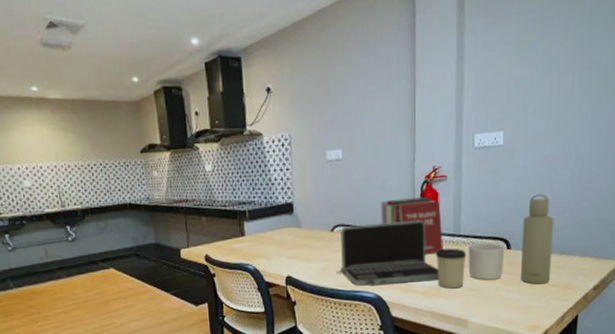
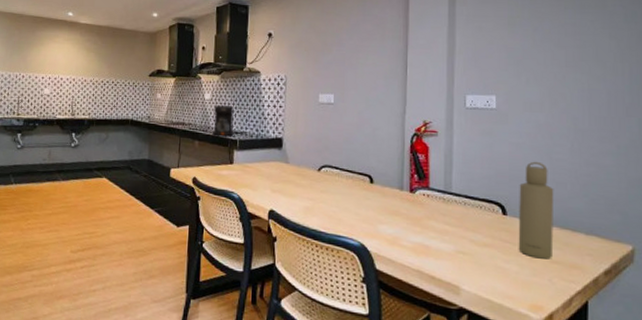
coffee maker: none [217,175,242,210] -> present [212,105,234,137]
laptop: present [337,220,439,287] -> none [321,168,429,238]
books: present [381,197,443,254] -> none [369,147,433,208]
cup: present [435,248,467,289] -> none [425,204,458,250]
mug: present [468,243,505,280] -> none [460,204,500,246]

